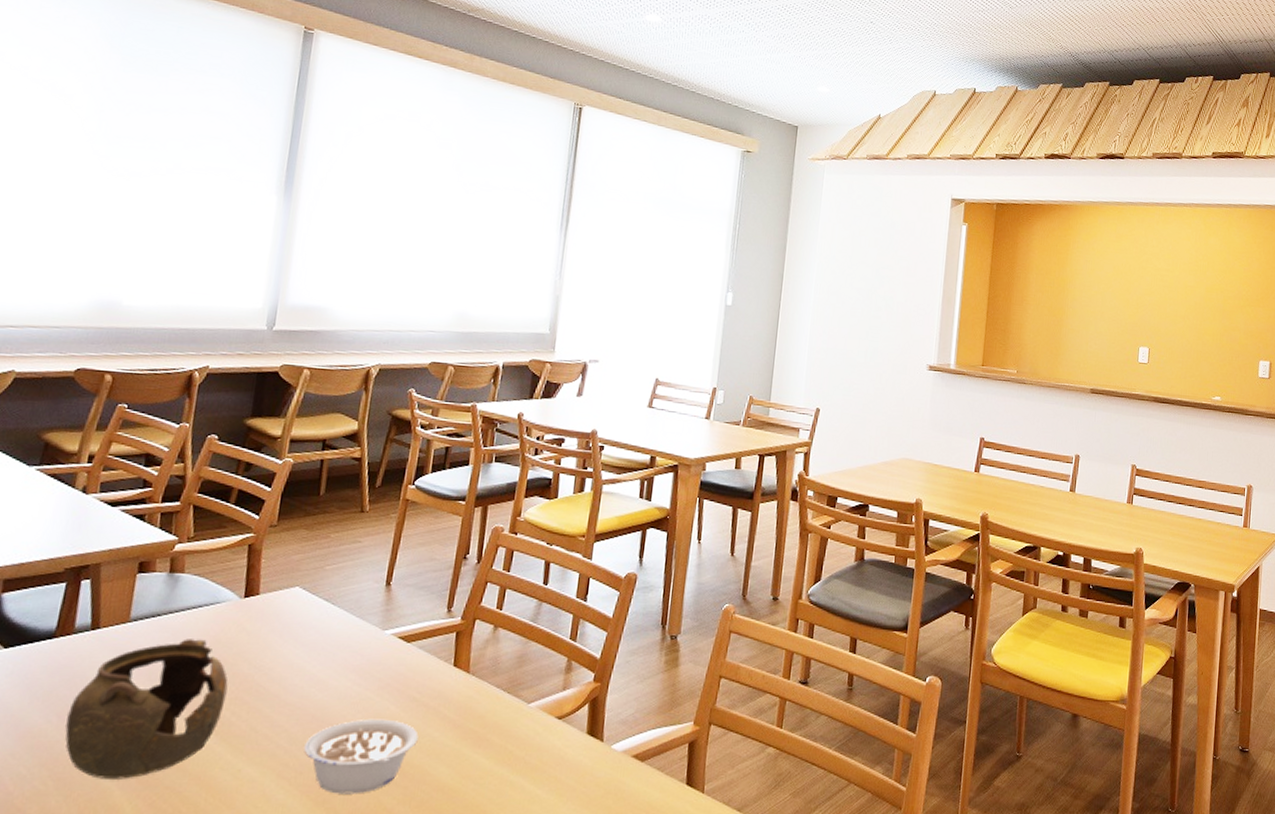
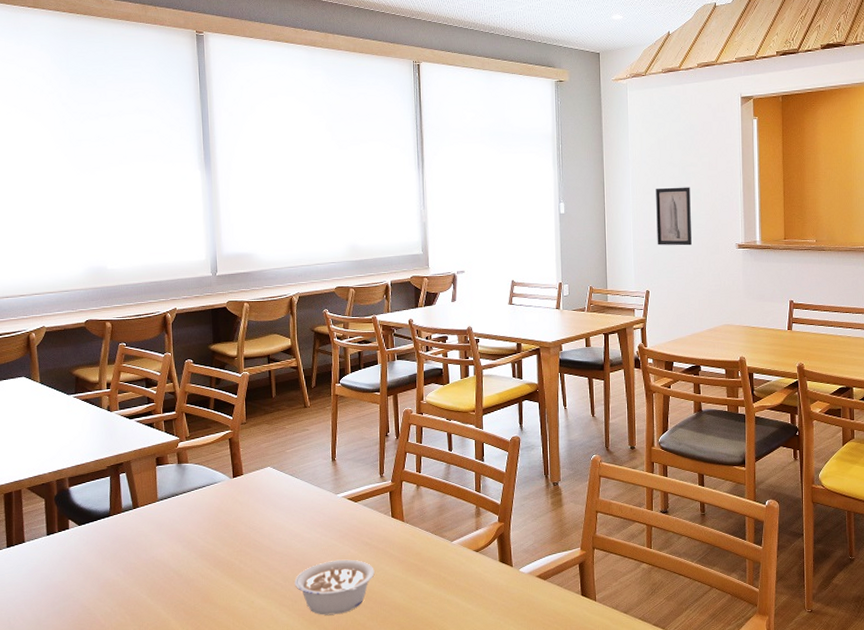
teapot: present [65,639,228,779] -> none [129,510,234,613]
wall art: none [836,289,882,361] -> present [656,187,692,246]

